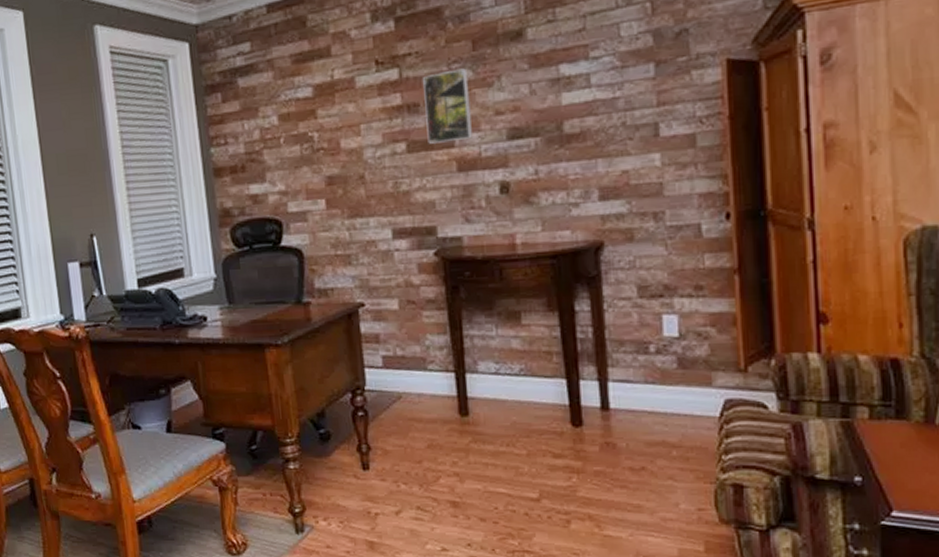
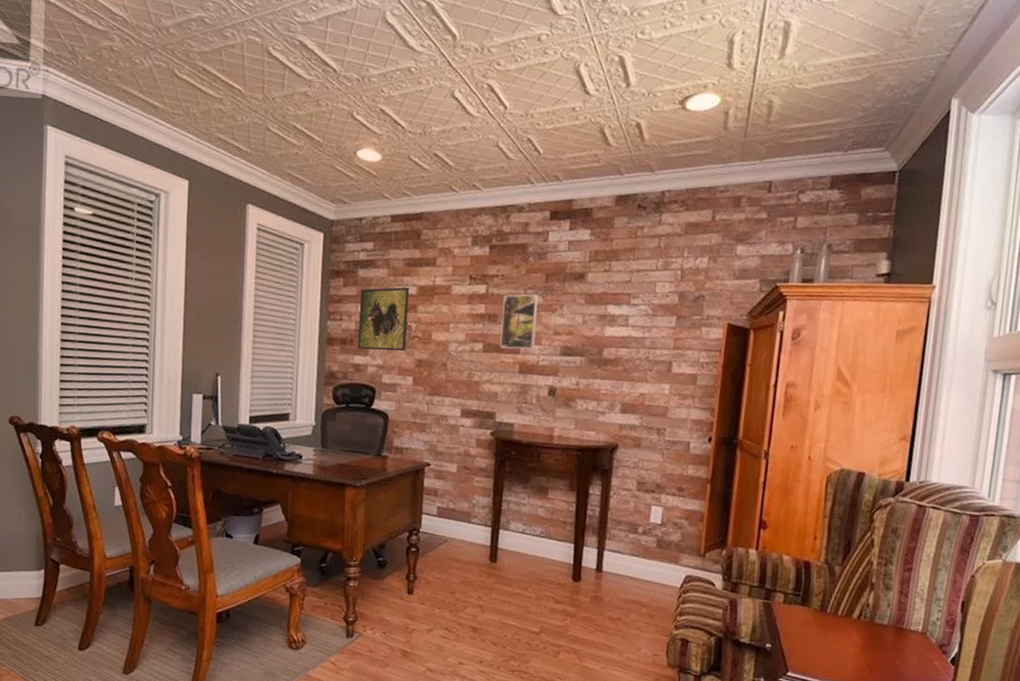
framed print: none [244,90,312,176] -> present [357,287,410,352]

